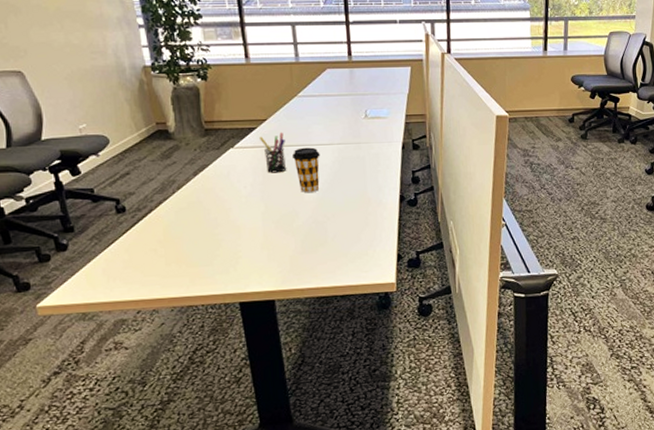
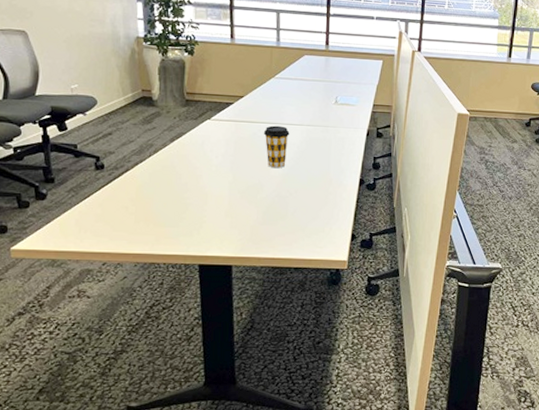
pen holder: present [259,132,287,173] -> none [235,109,259,147]

